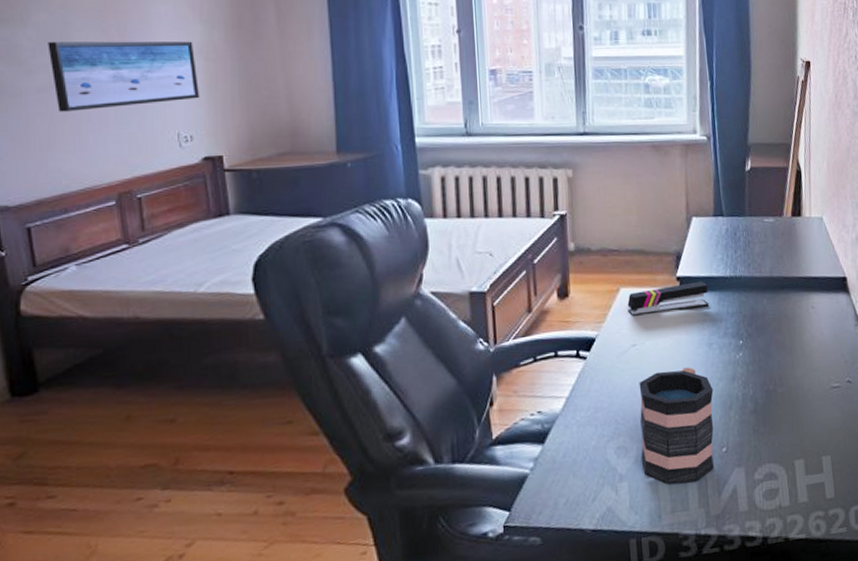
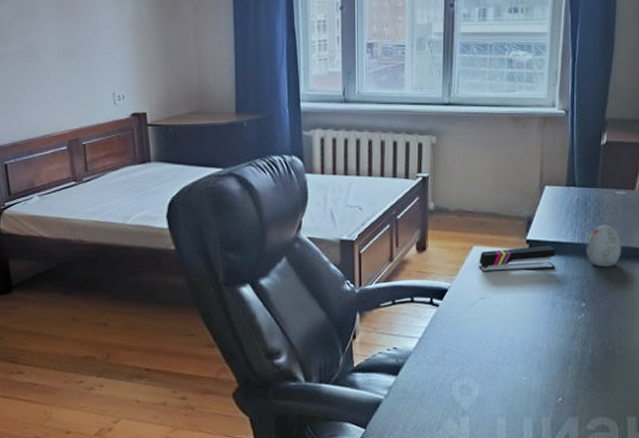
wall art: present [48,41,200,112] -> none [19,15,131,73]
mug: present [639,367,714,484] -> none [482,322,554,425]
decorative egg: none [738,254,775,301] -> present [586,224,622,268]

